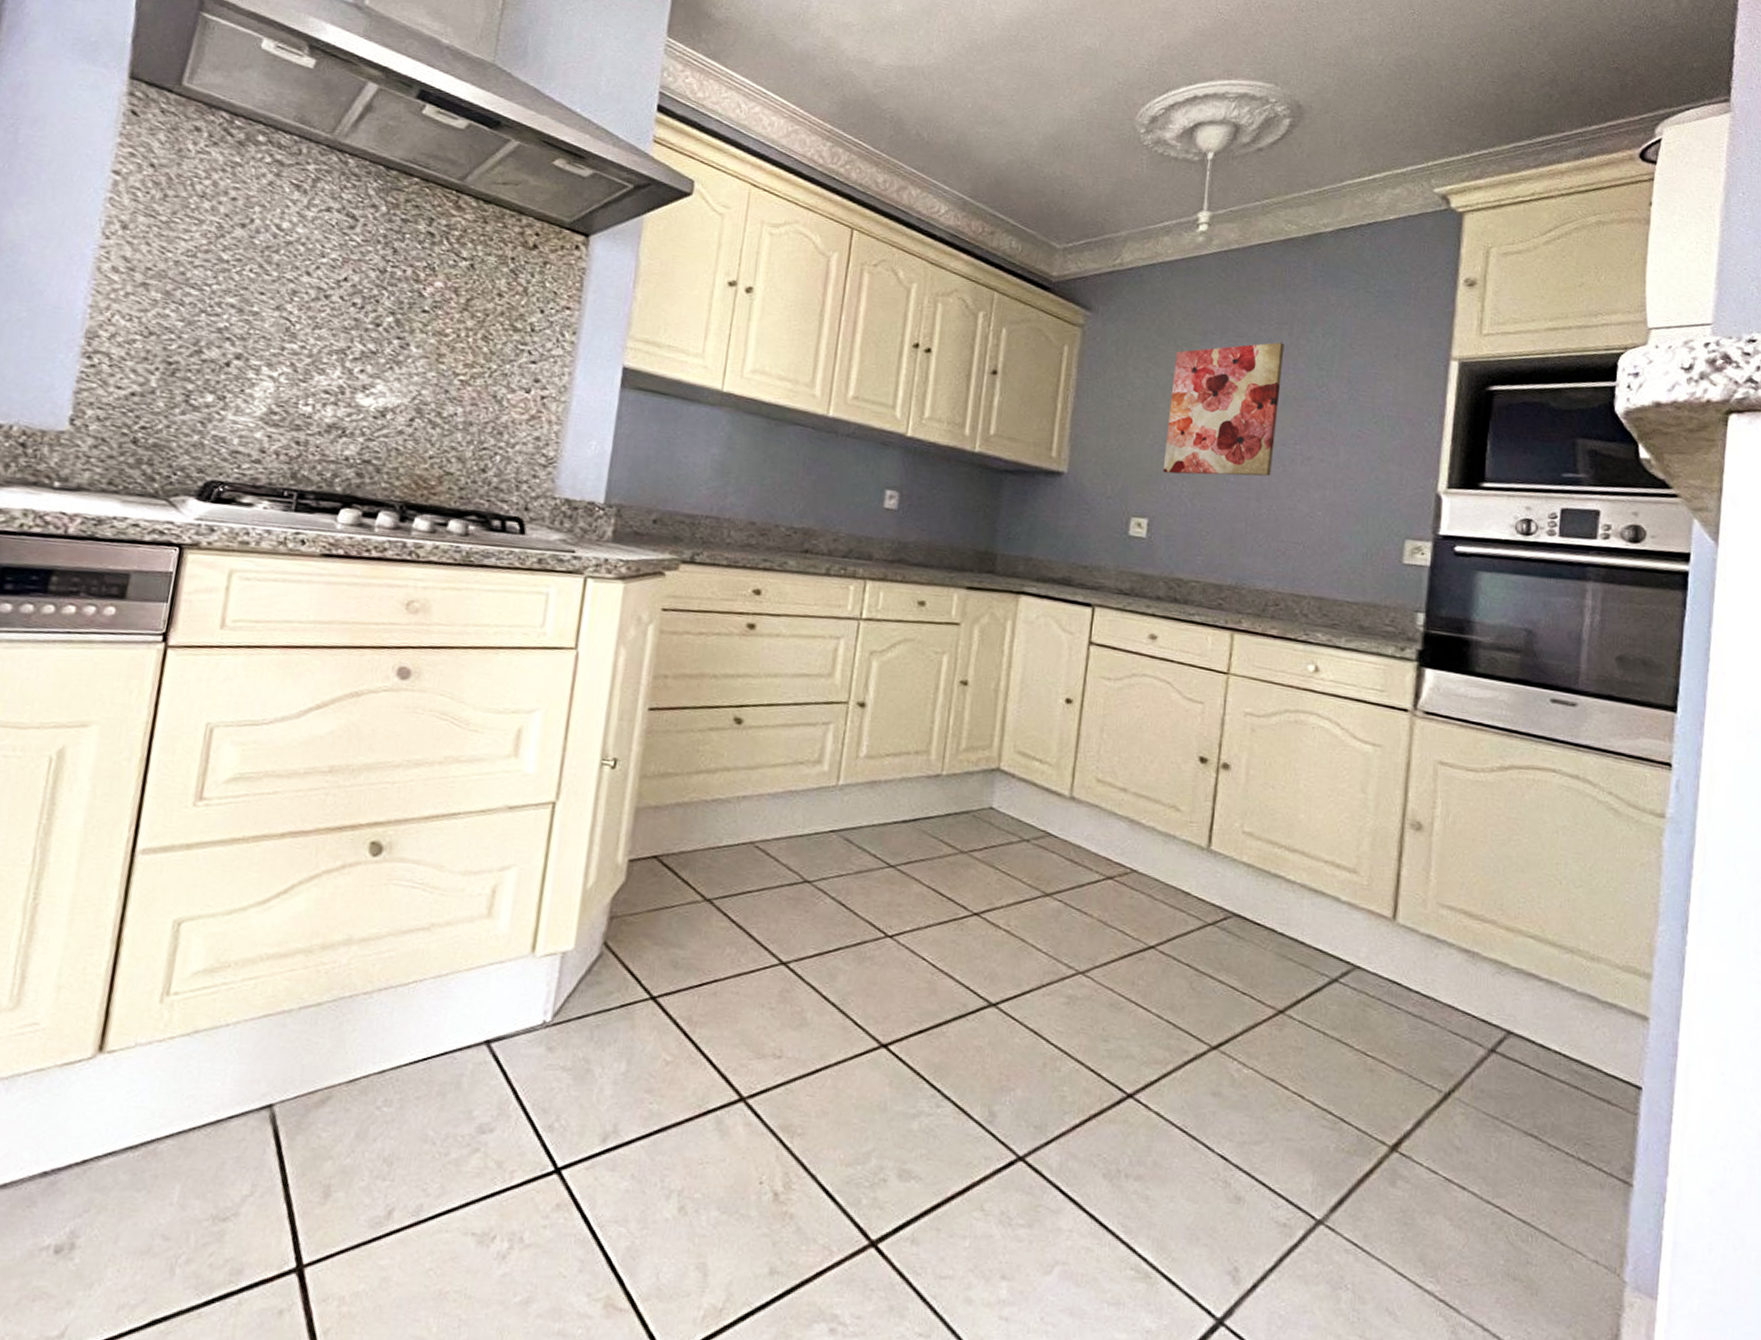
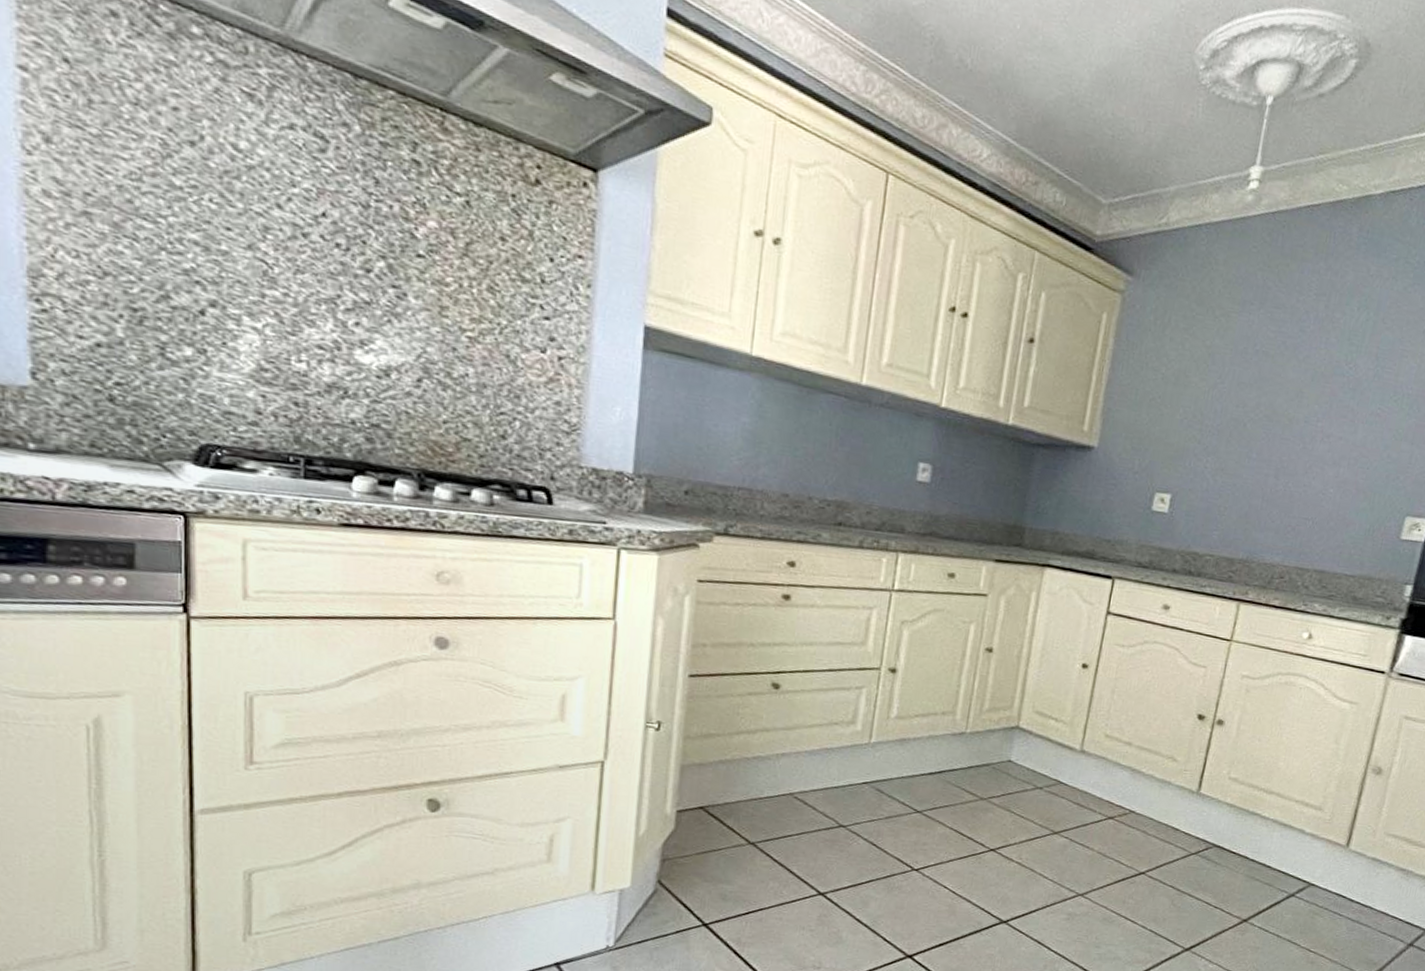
wall art: present [1162,342,1285,477] -> none [1189,314,1320,454]

